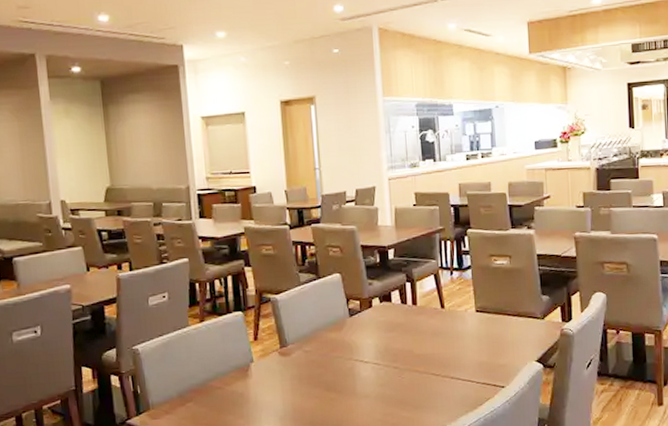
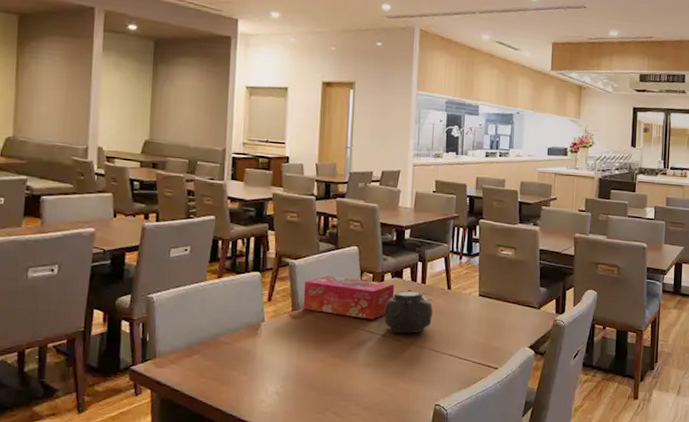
tissue box: none [289,307,385,349] -> present [303,275,395,320]
teapot: none [376,312,429,360] -> present [384,289,434,334]

